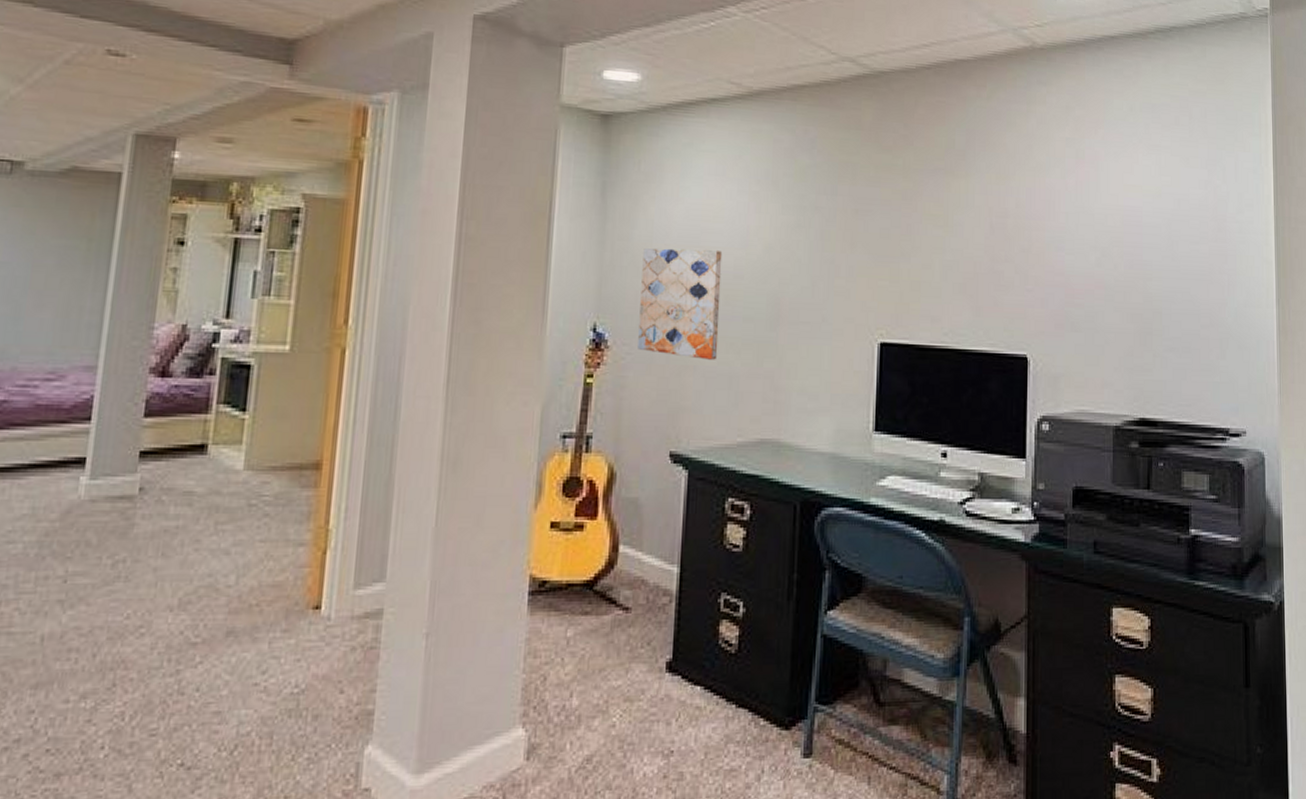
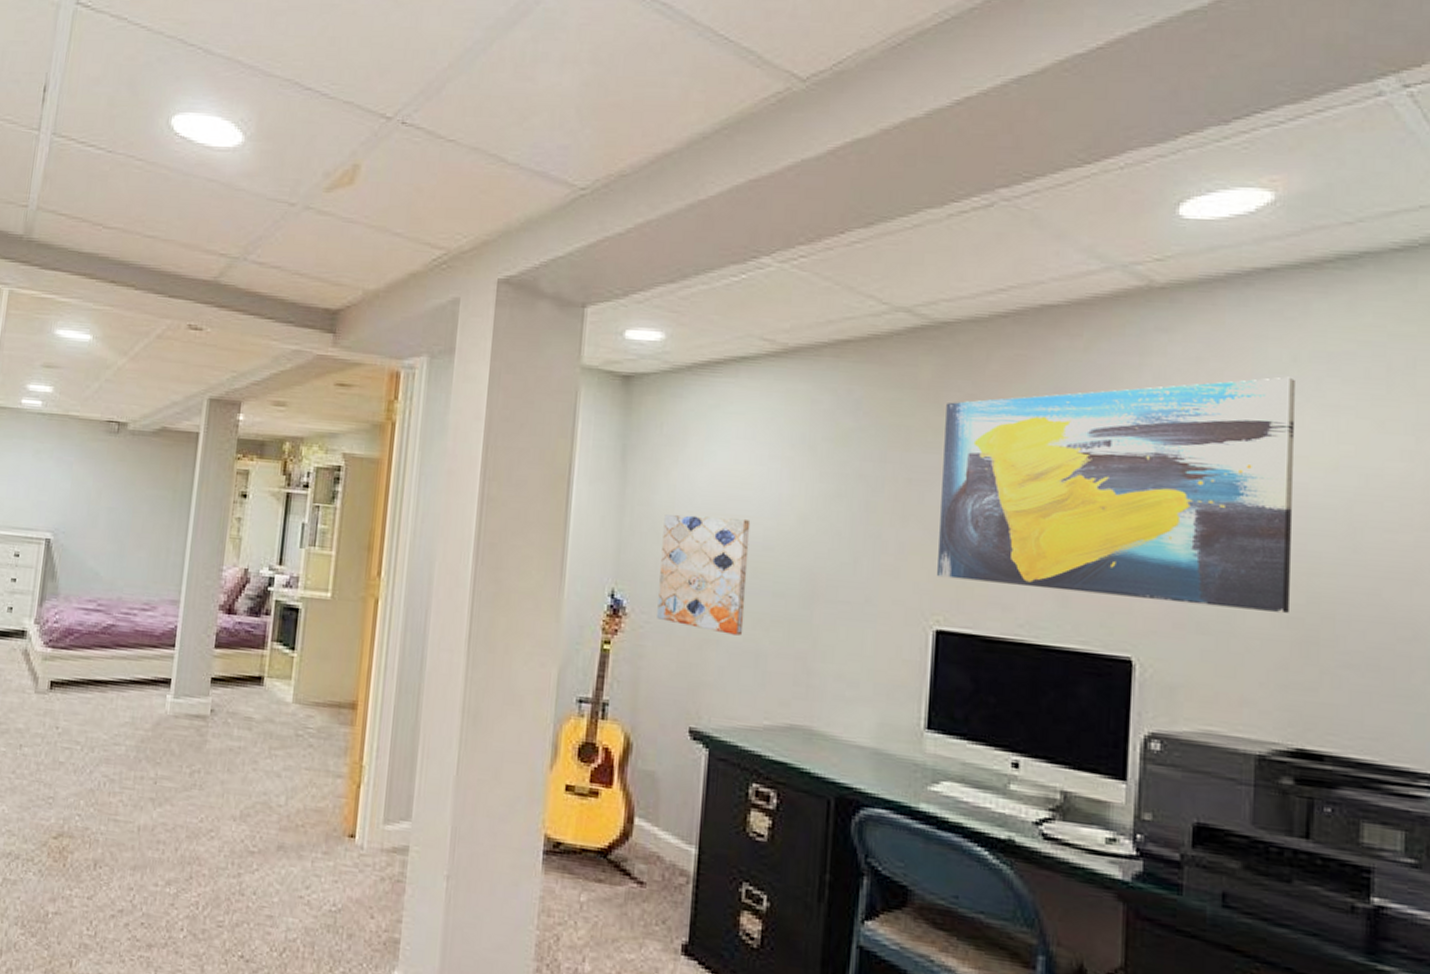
wall art: none [880,123,1133,310] -> present [937,377,1297,613]

